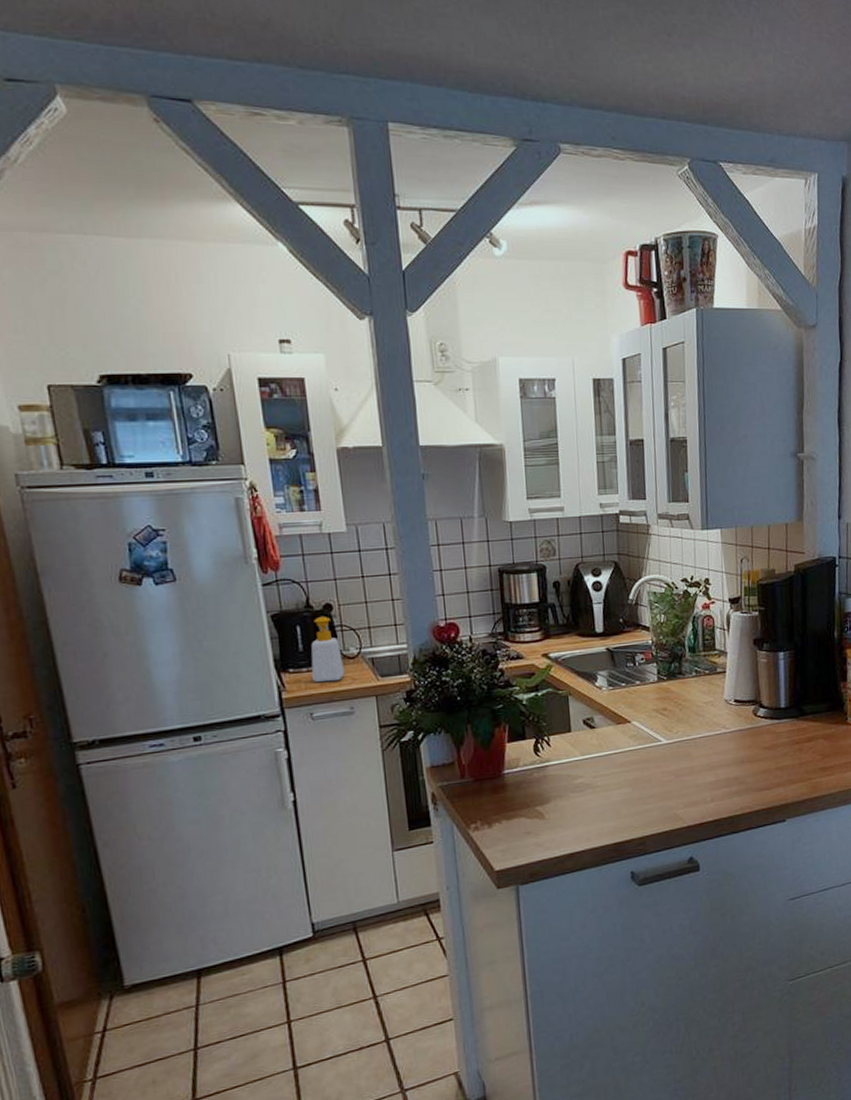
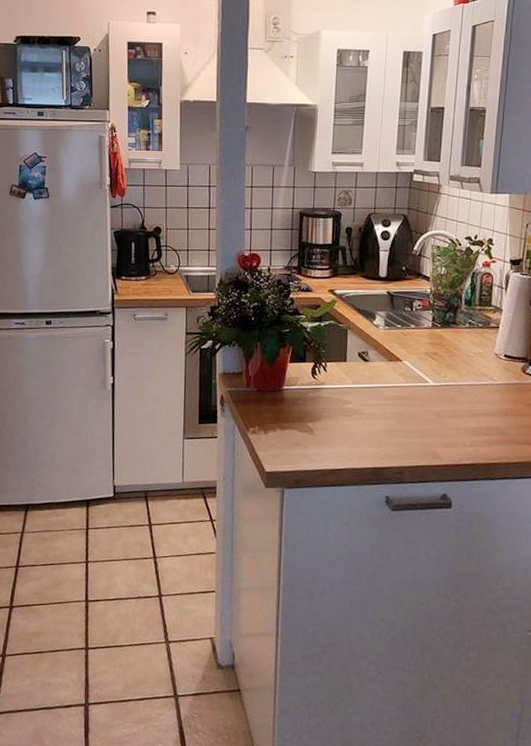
soap bottle: present [311,616,345,683] -> none [138,236,165,291]

